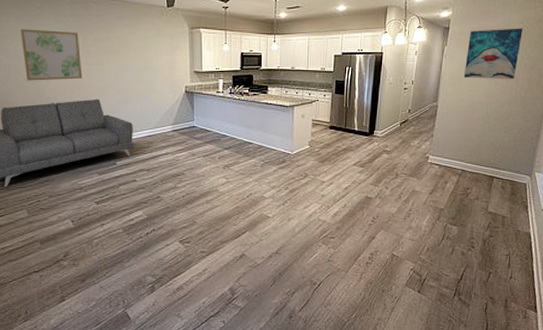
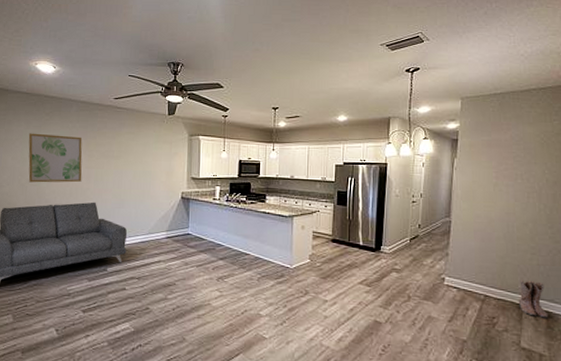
wall art: present [463,28,523,79] -> none [478,141,540,195]
boots: none [489,155,513,187] -> present [518,279,549,318]

